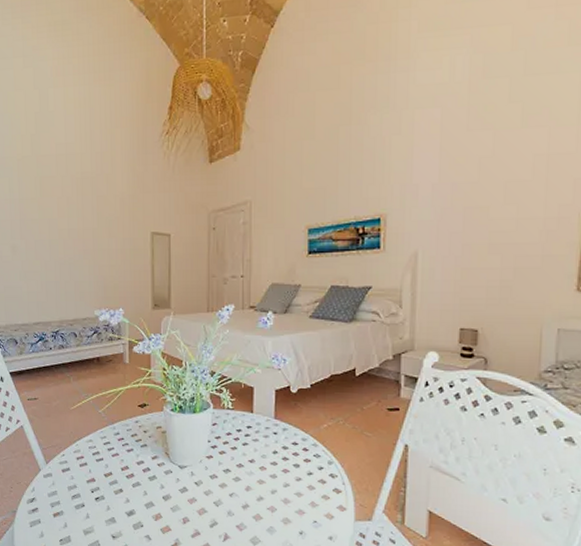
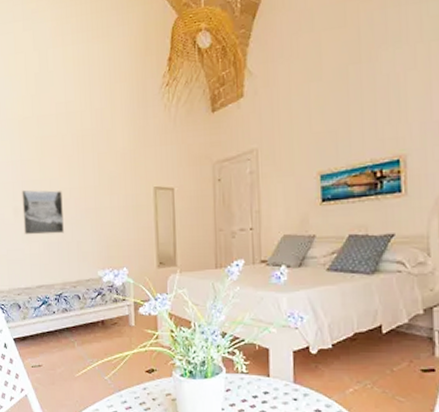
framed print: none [20,228,62,273] -> present [22,189,64,235]

